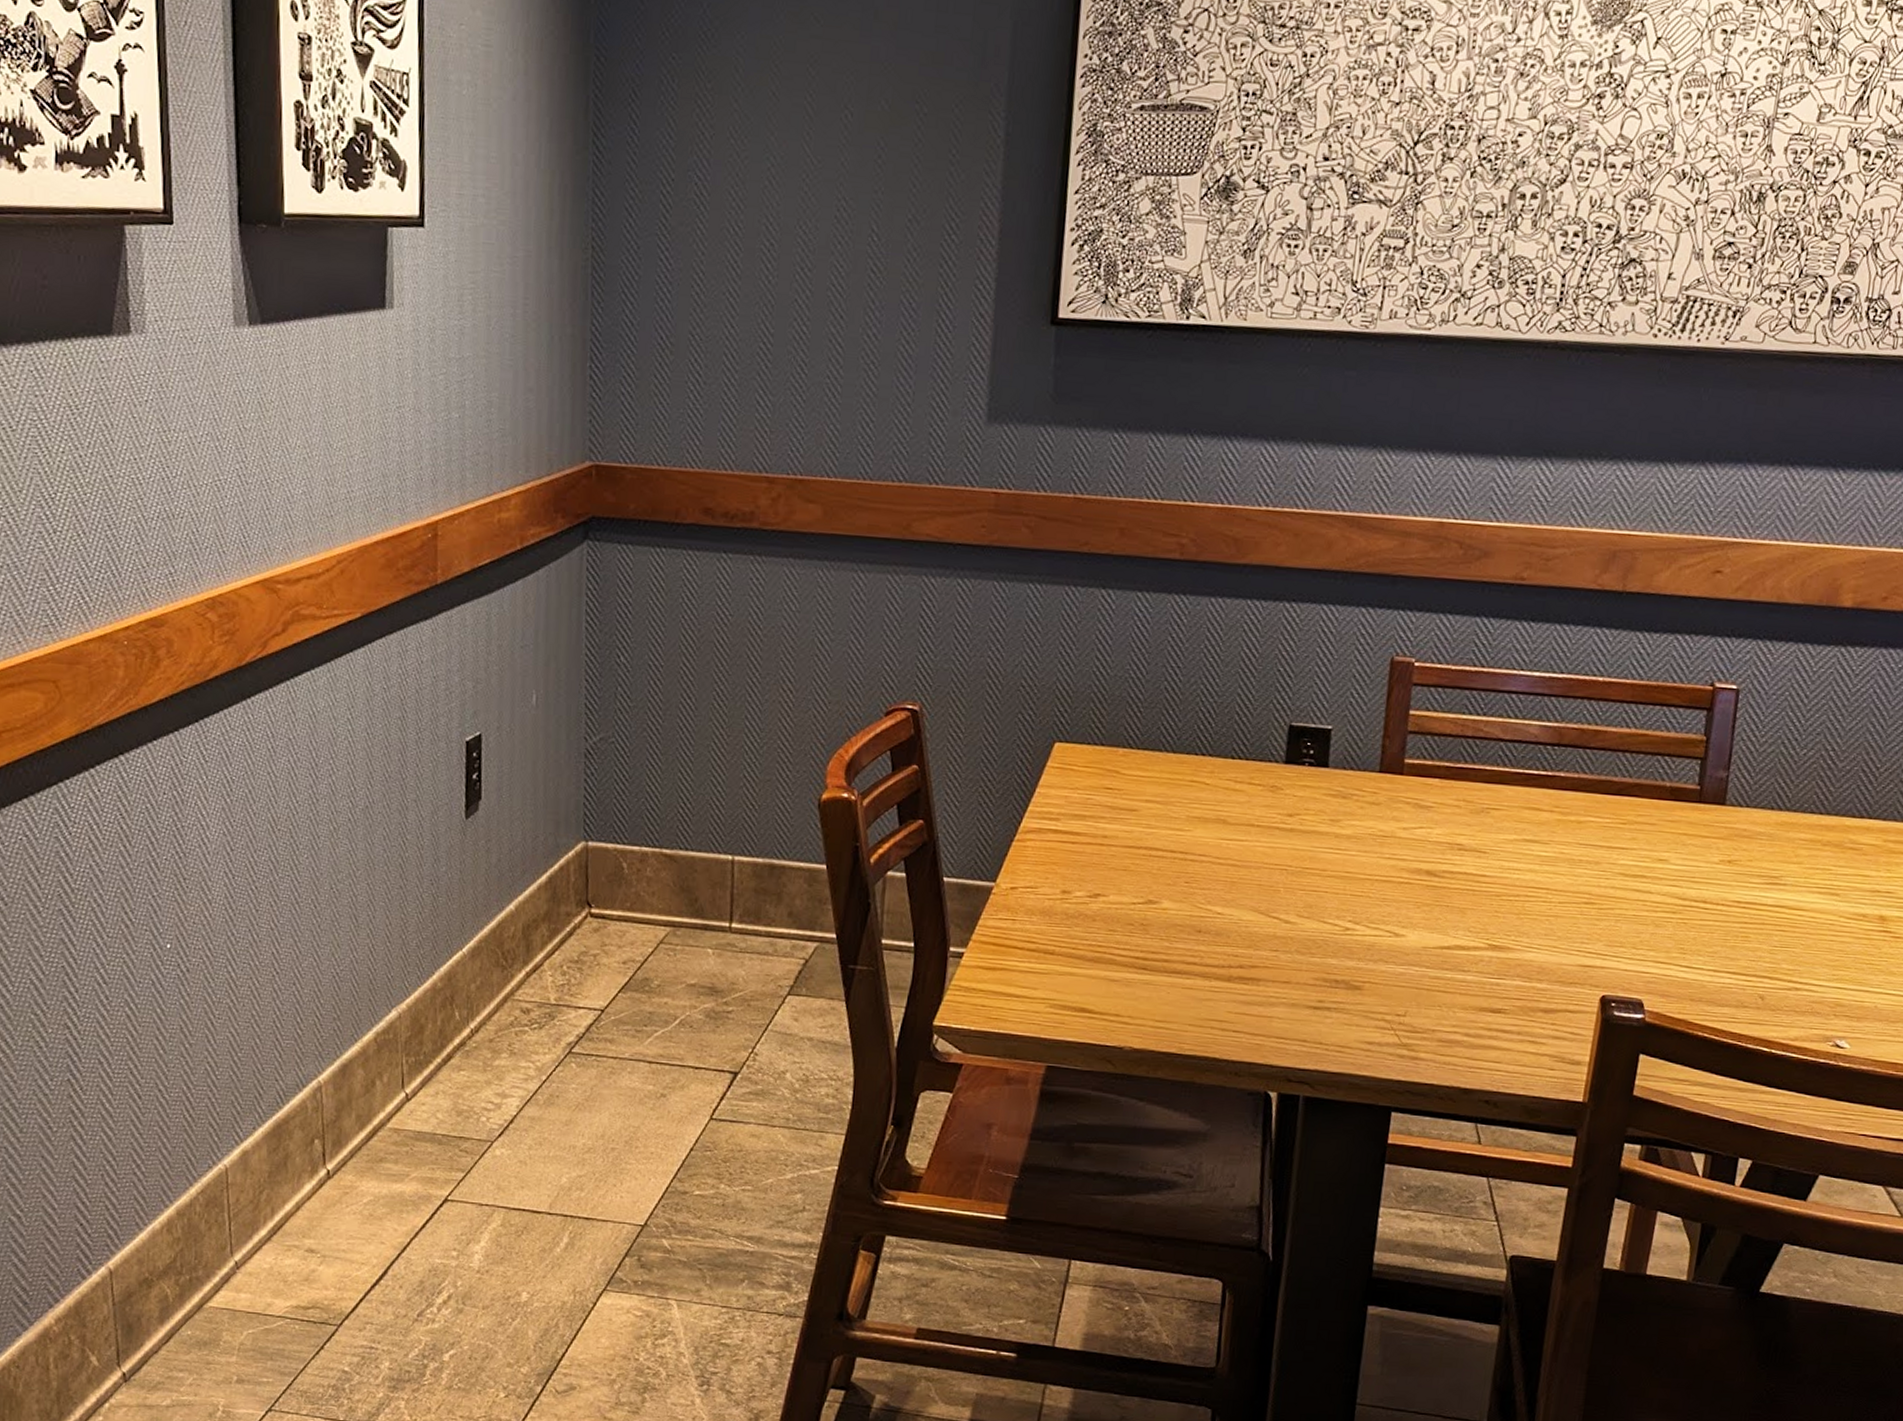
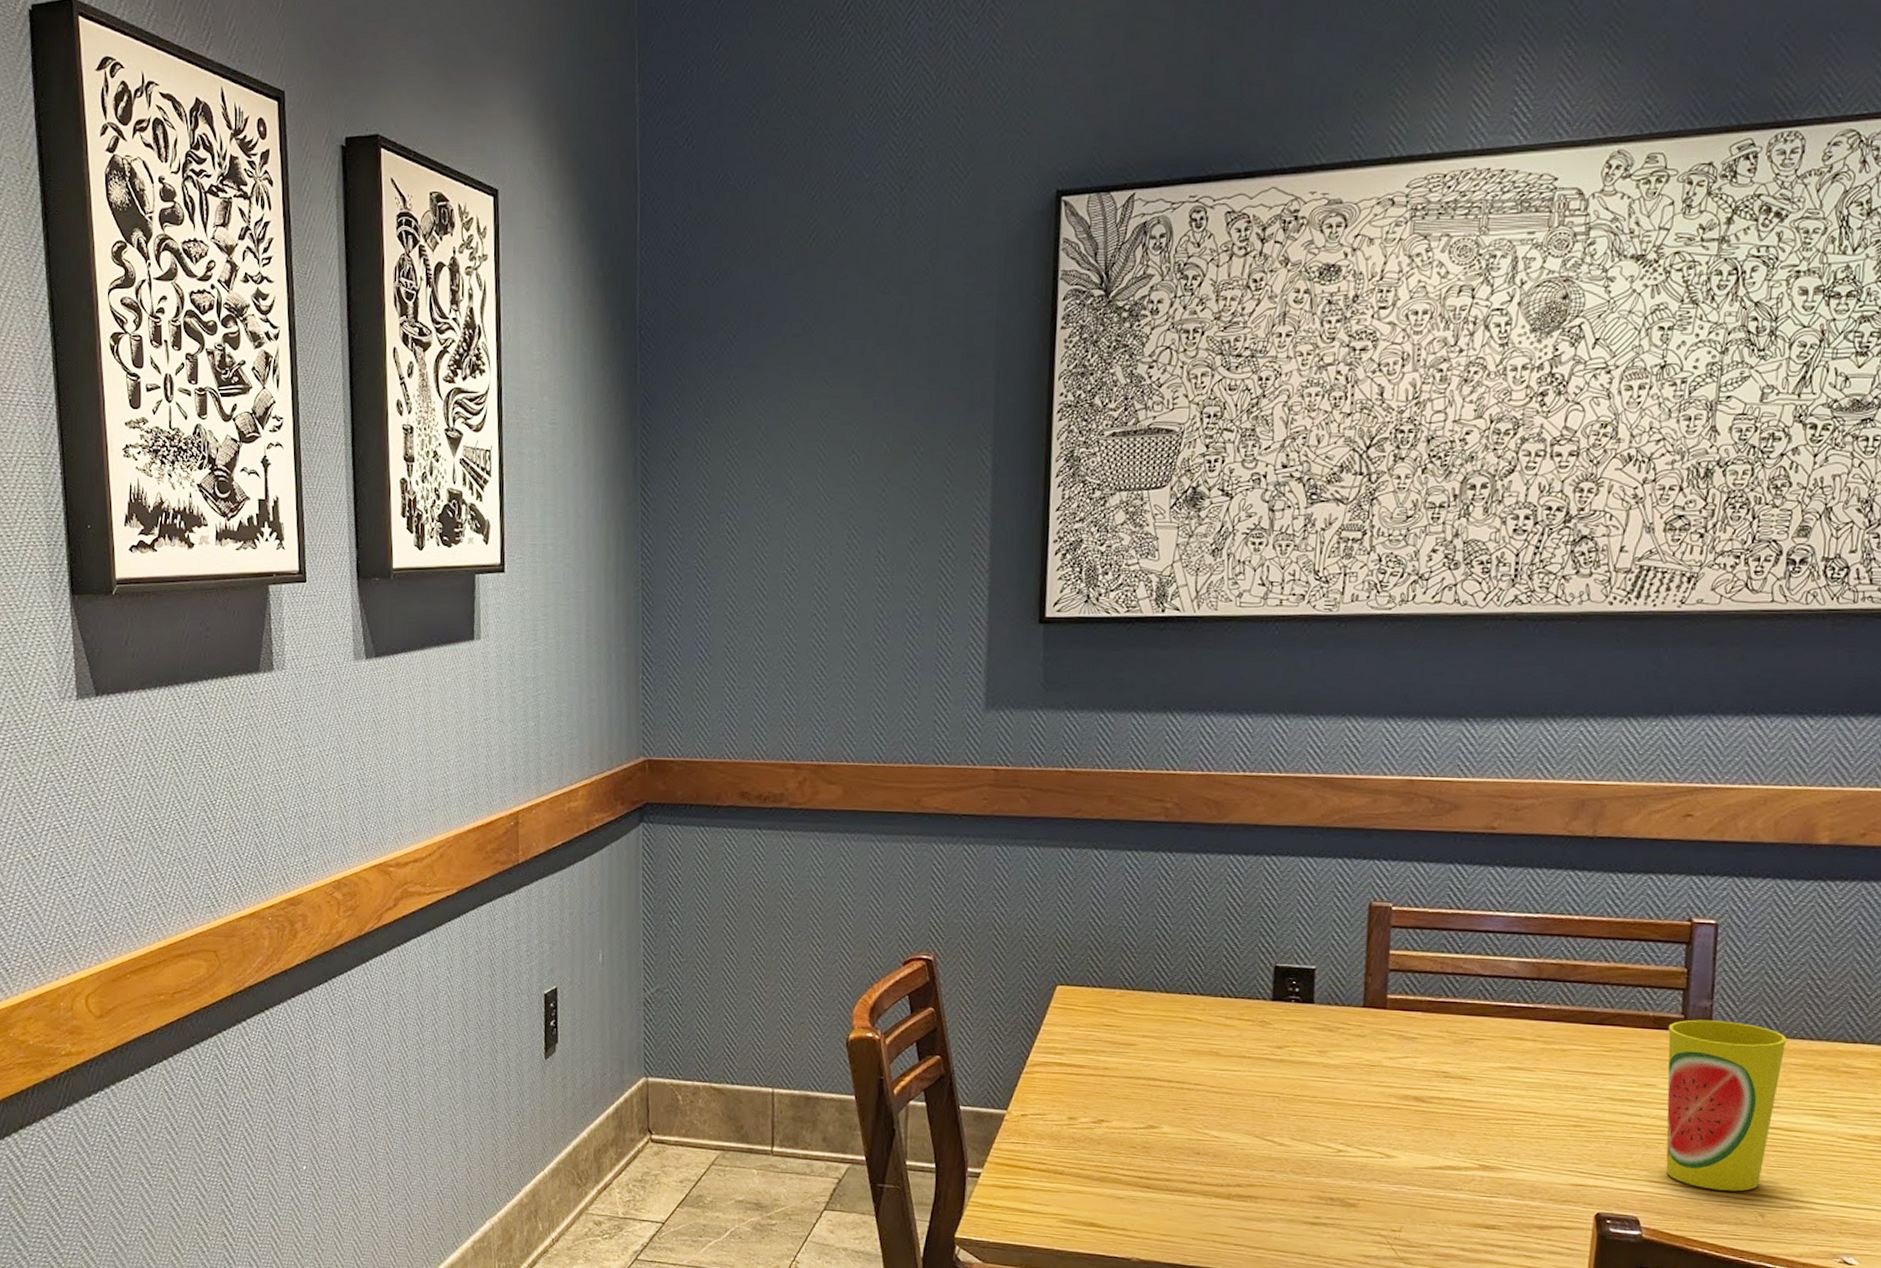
cup: none [1672,791,1798,973] -> present [1666,1019,1787,1192]

